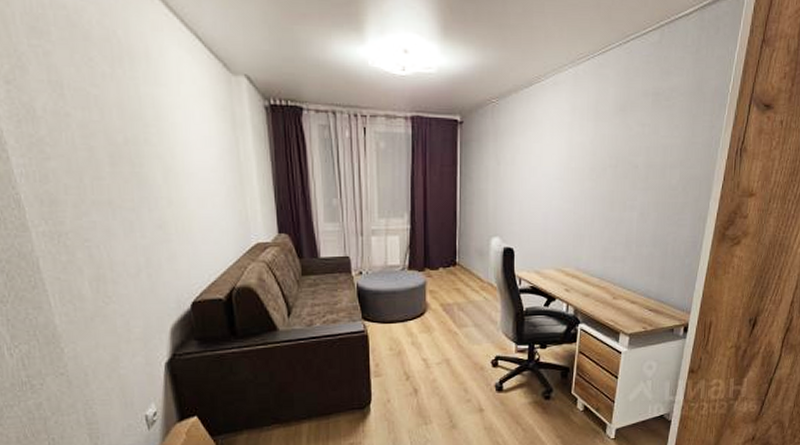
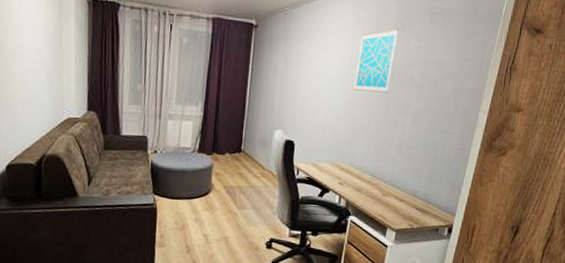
wall art: none [574,114,619,187] -> present [353,28,399,93]

